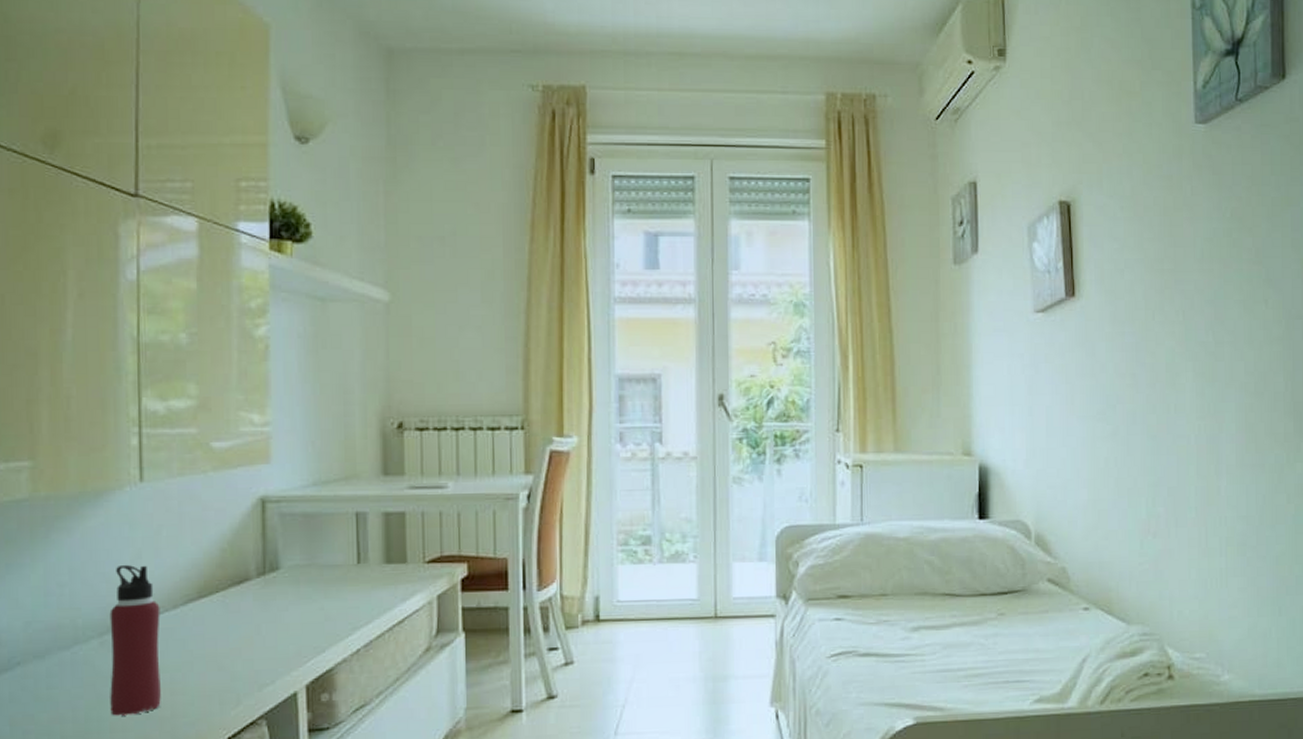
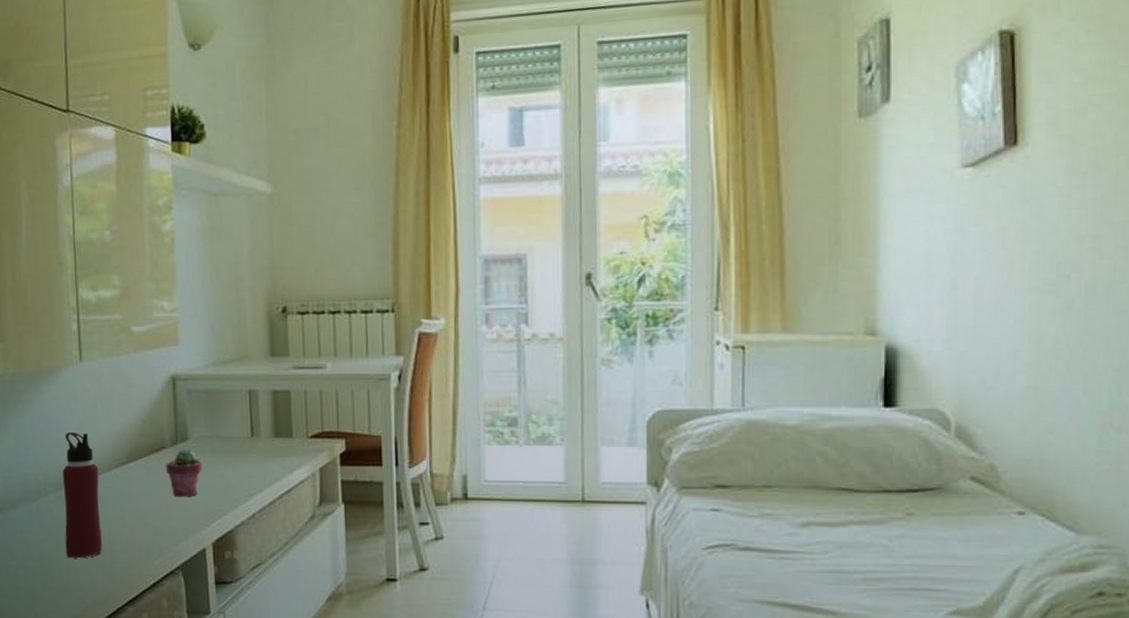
potted succulent: none [249,579,296,635] -> present [166,448,202,497]

